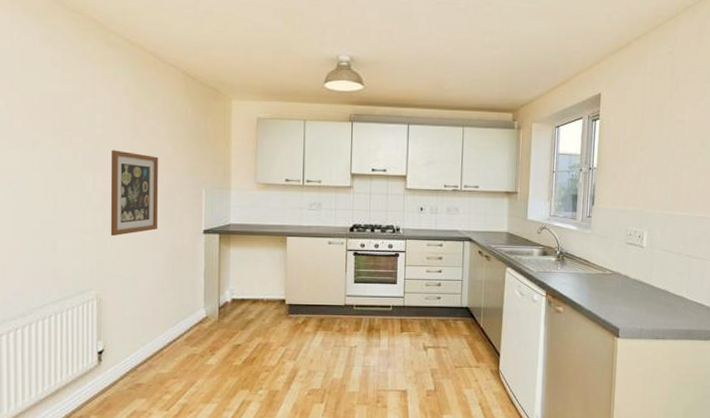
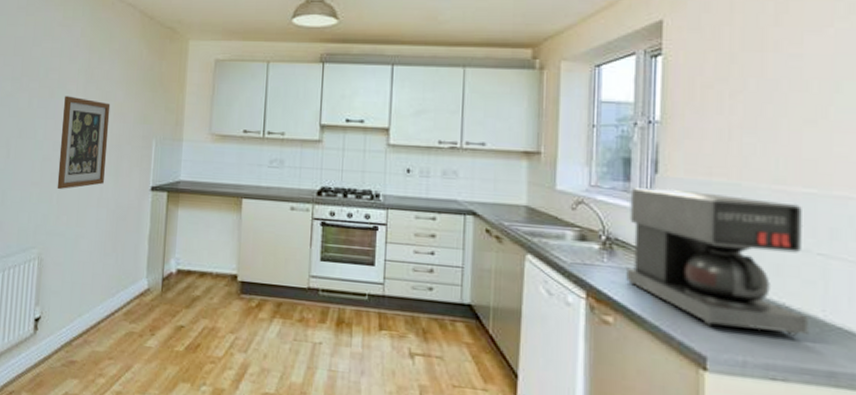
coffee maker: none [572,215,679,310] -> present [626,187,810,336]

